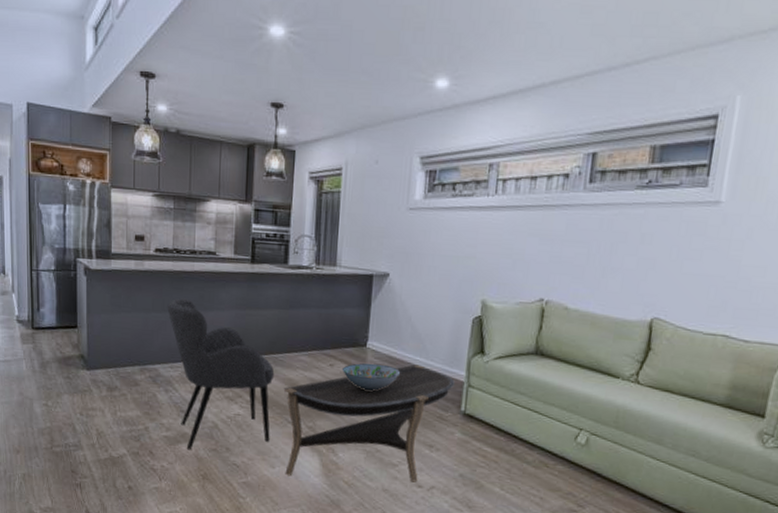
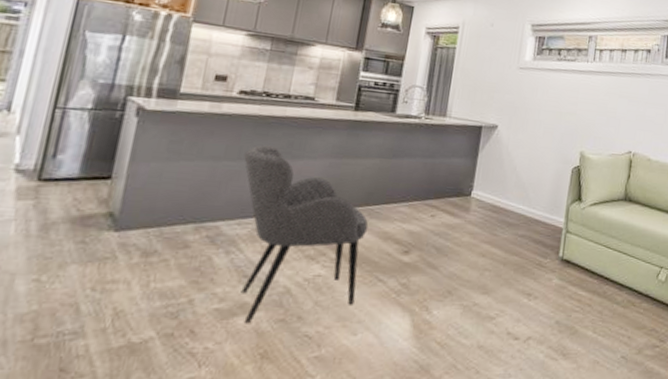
coffee table: present [283,364,455,483] -> none [368,212,554,343]
decorative bowl: present [343,363,401,391] -> none [444,212,504,241]

